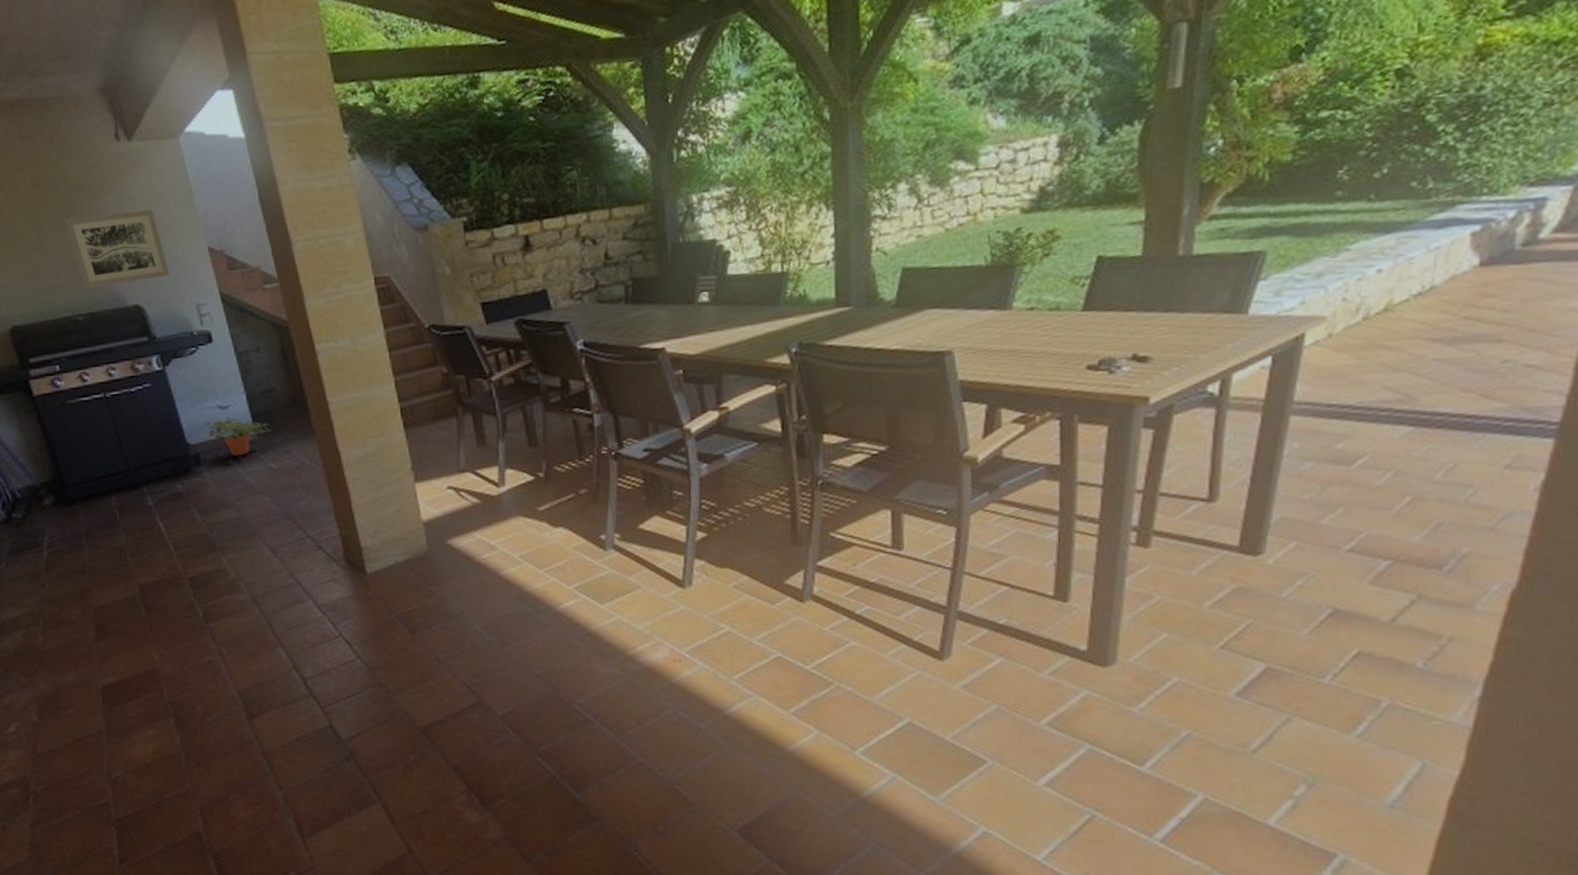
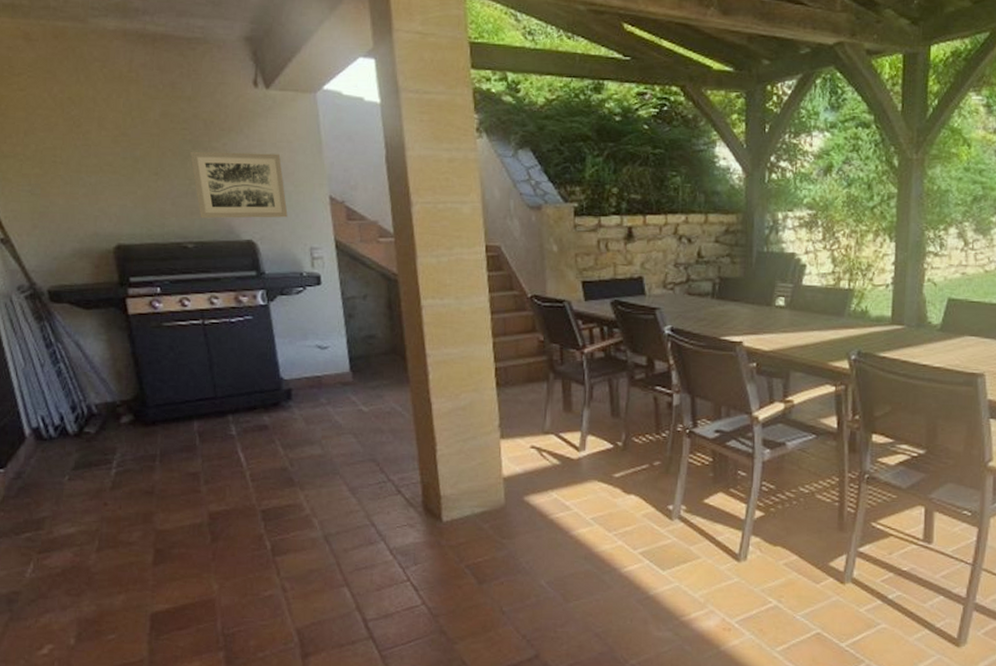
potted plant: present [204,416,272,457] -> none [300,356,368,396]

